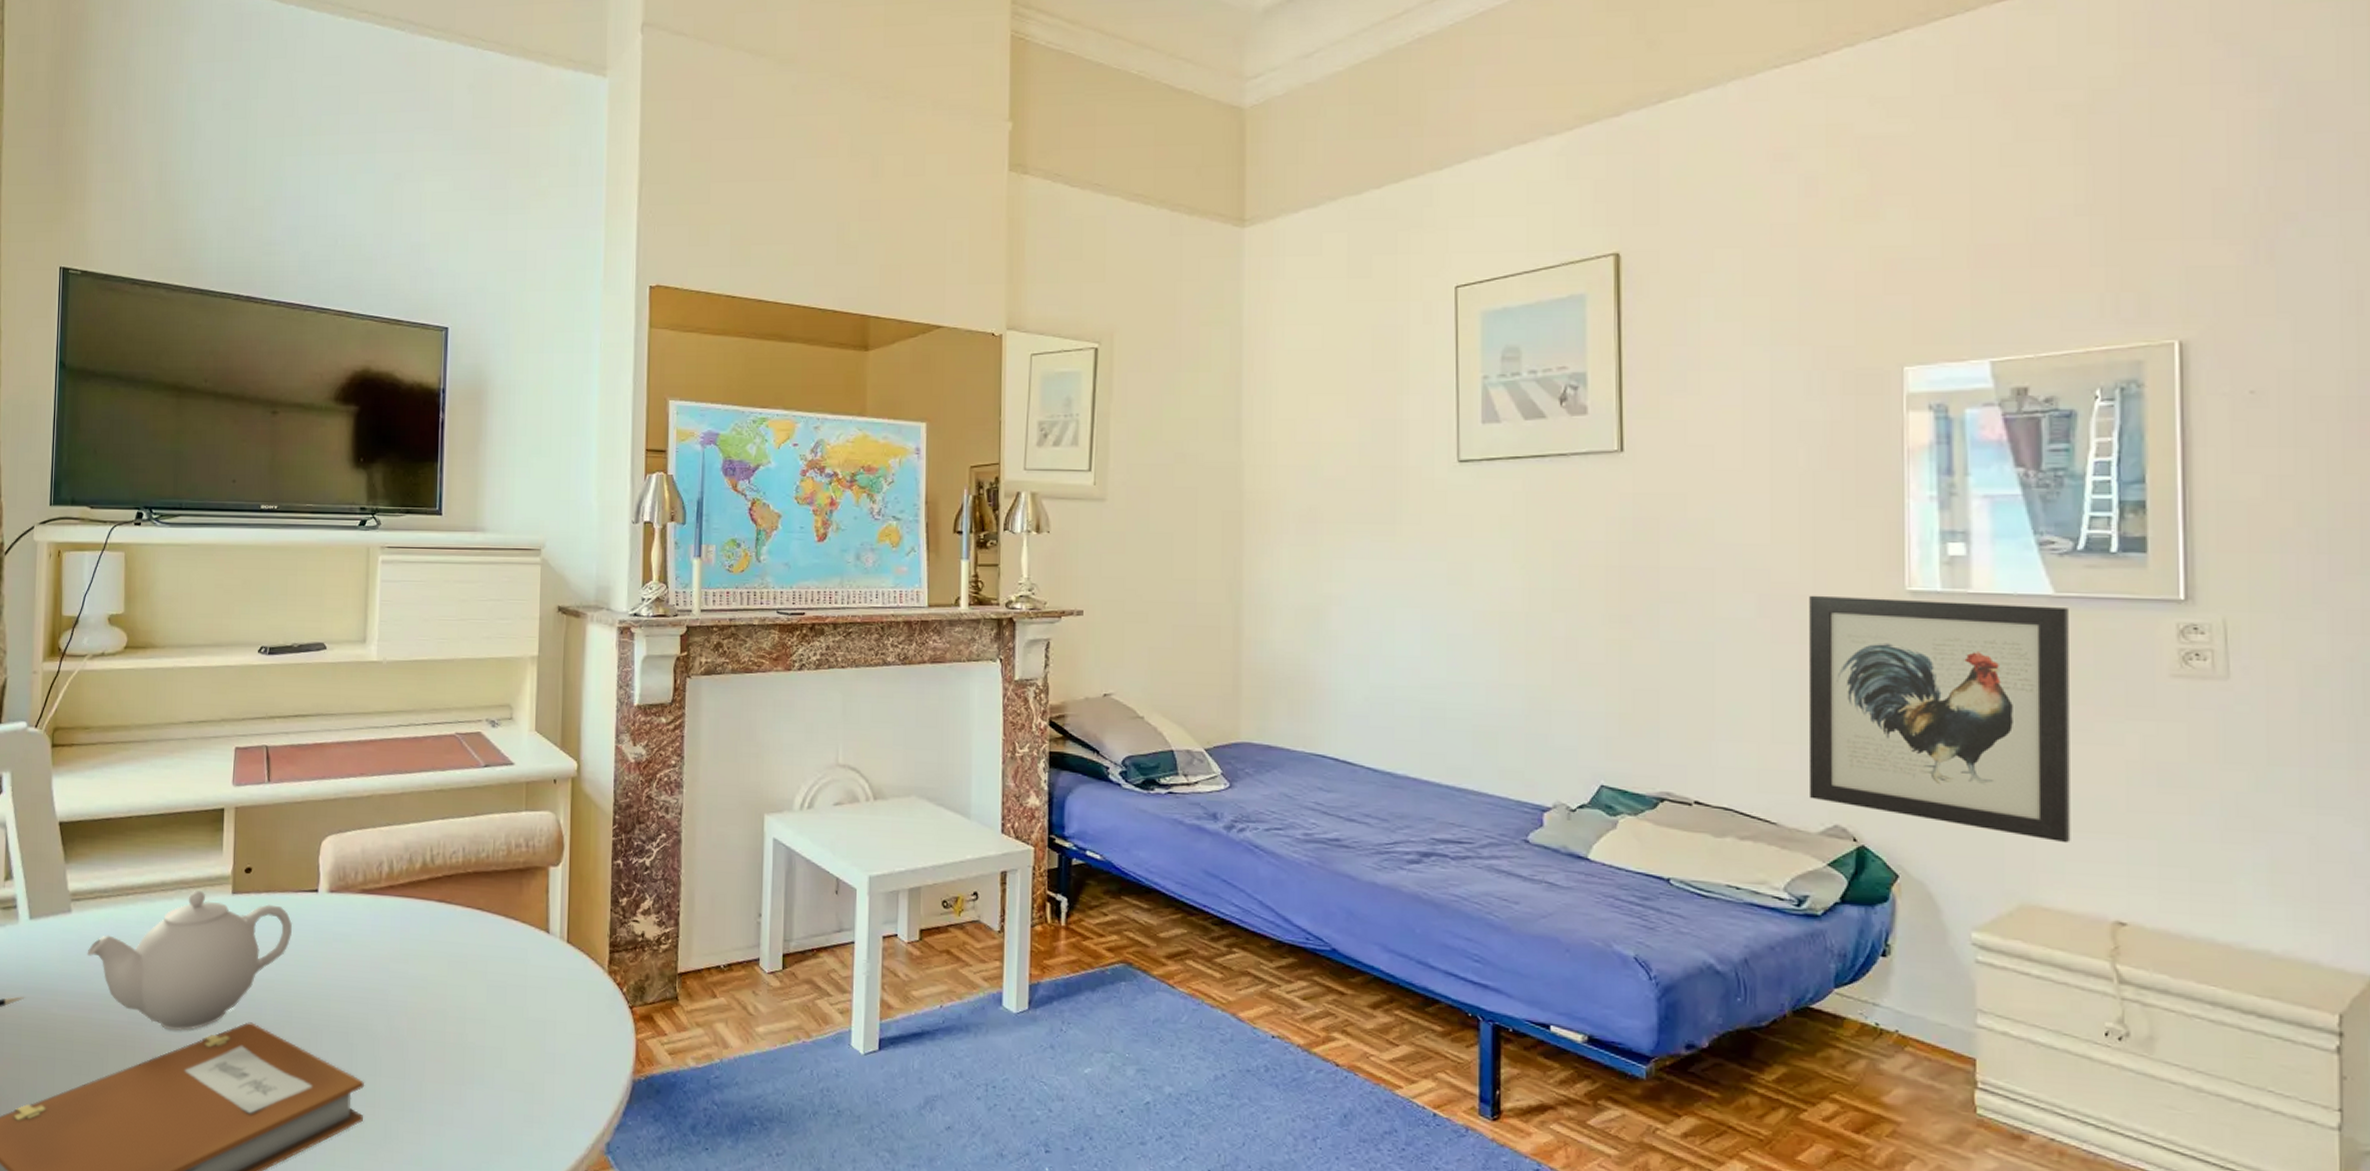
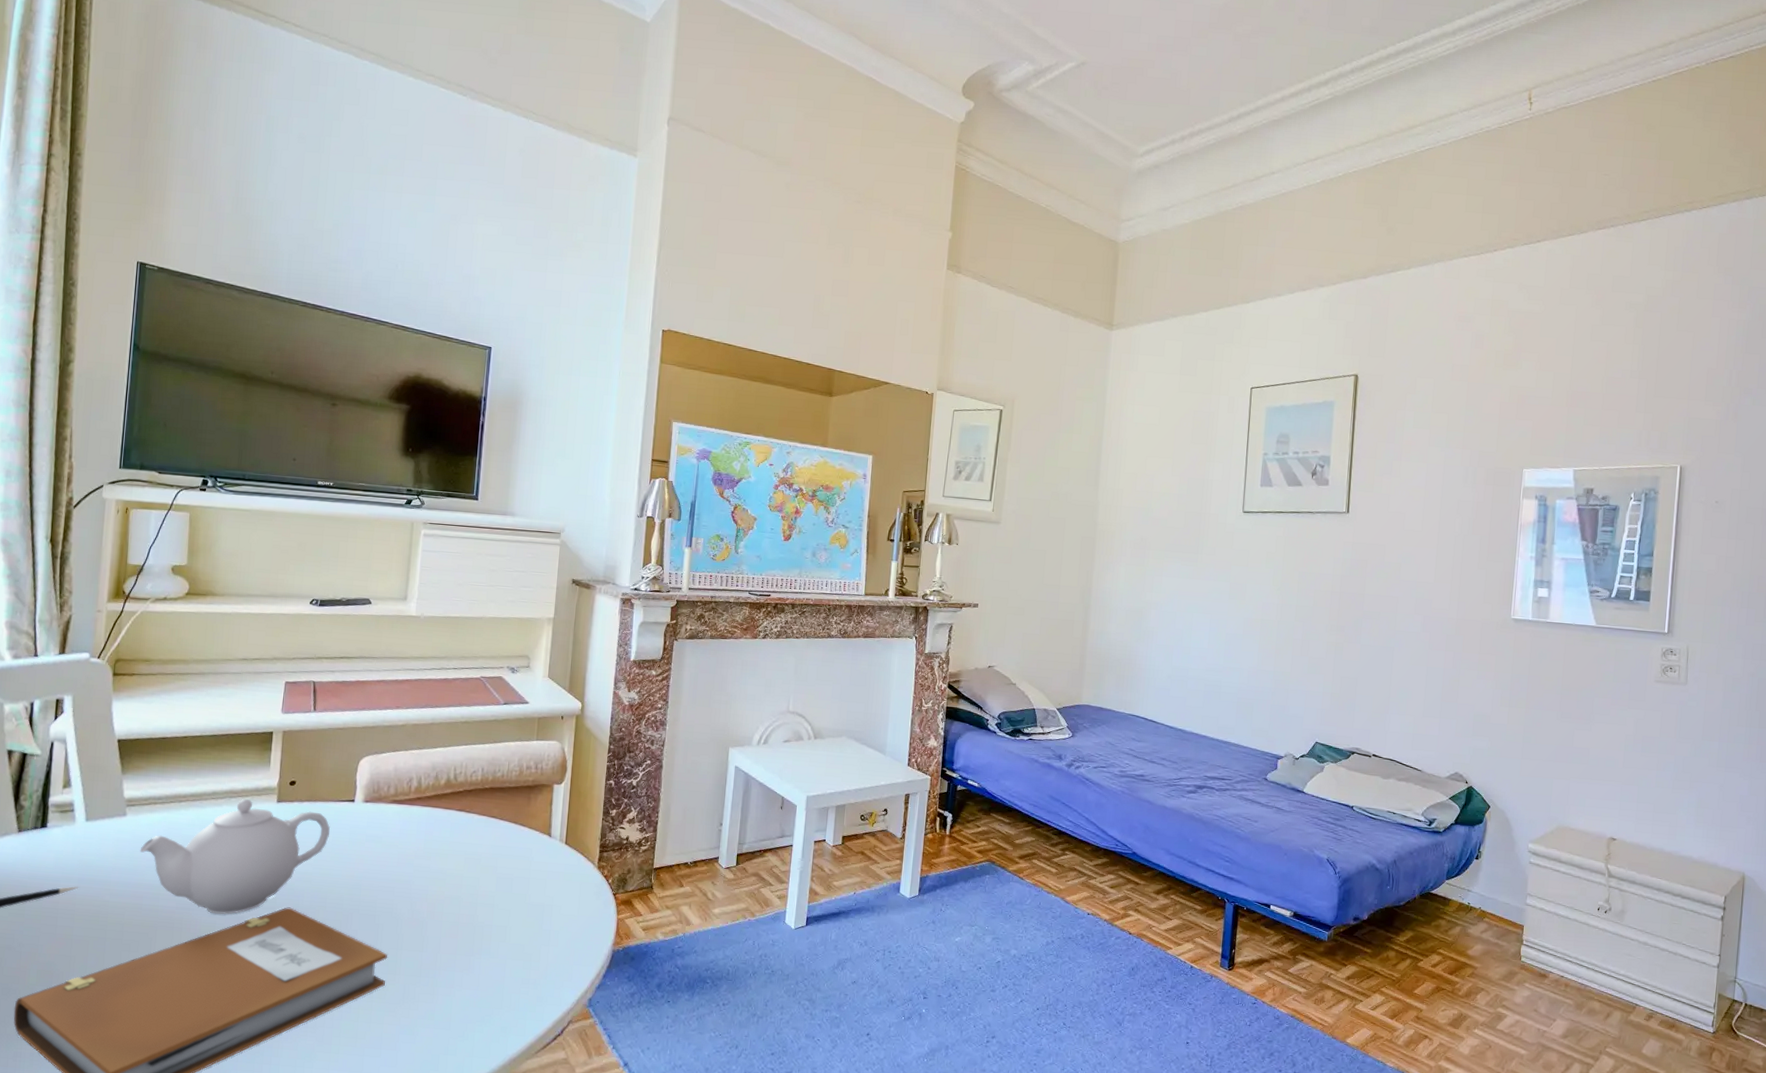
wall art: present [1808,595,2071,844] -> none [1442,618,1603,787]

